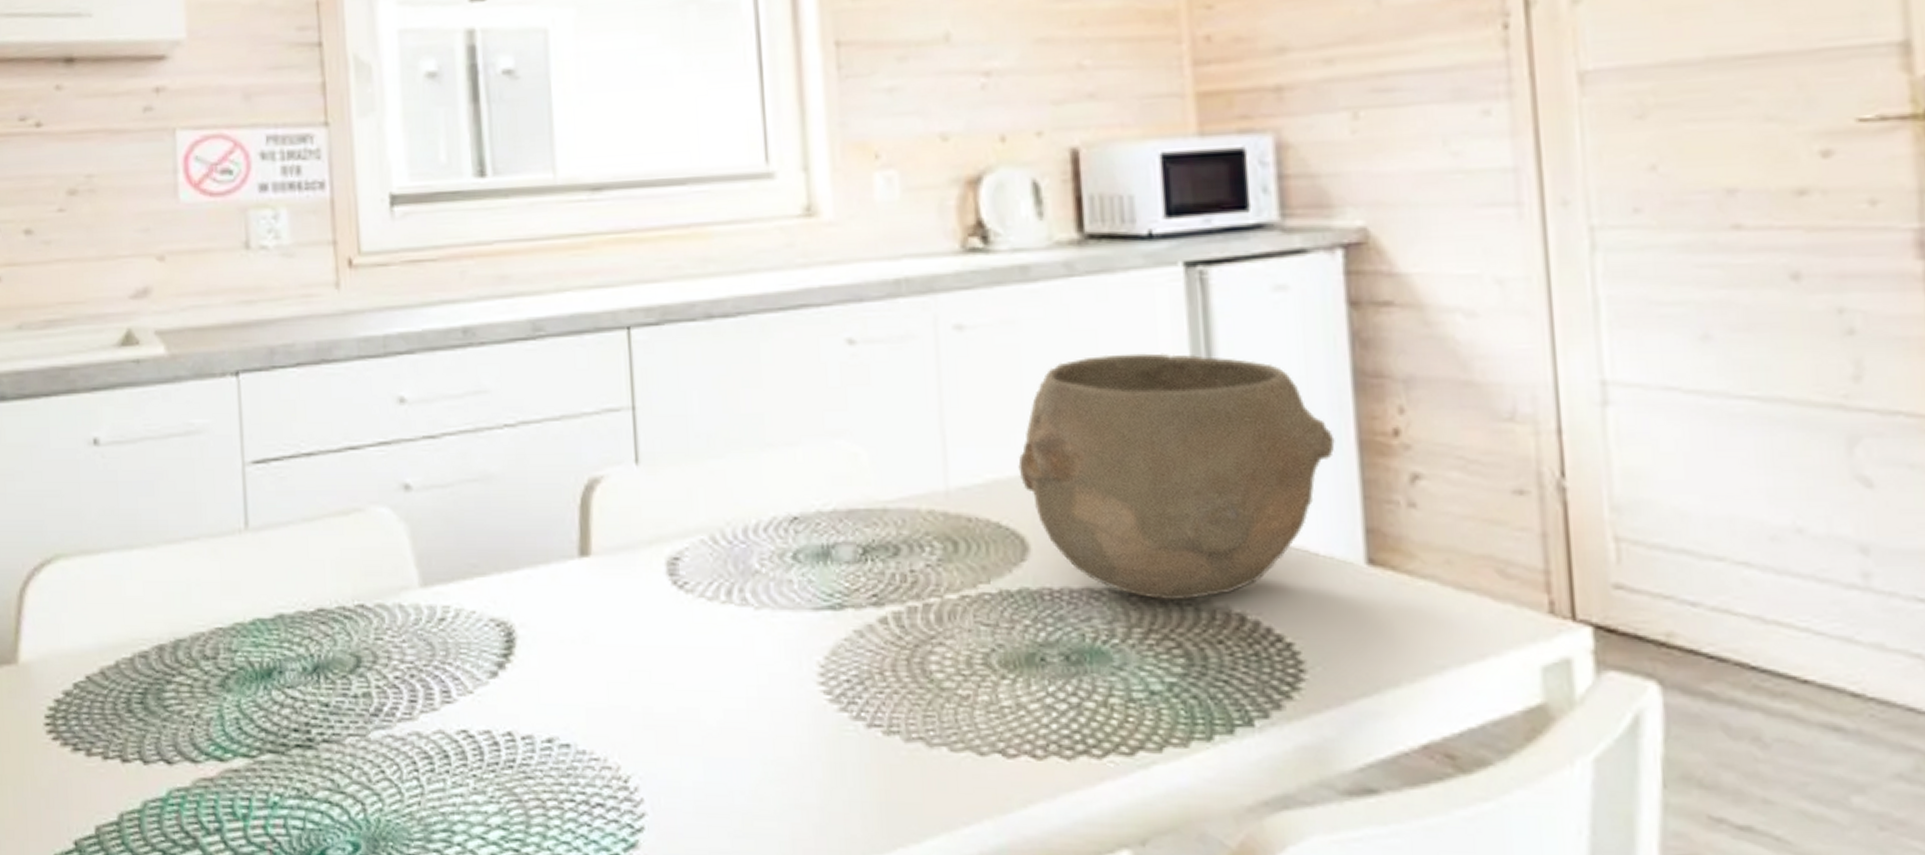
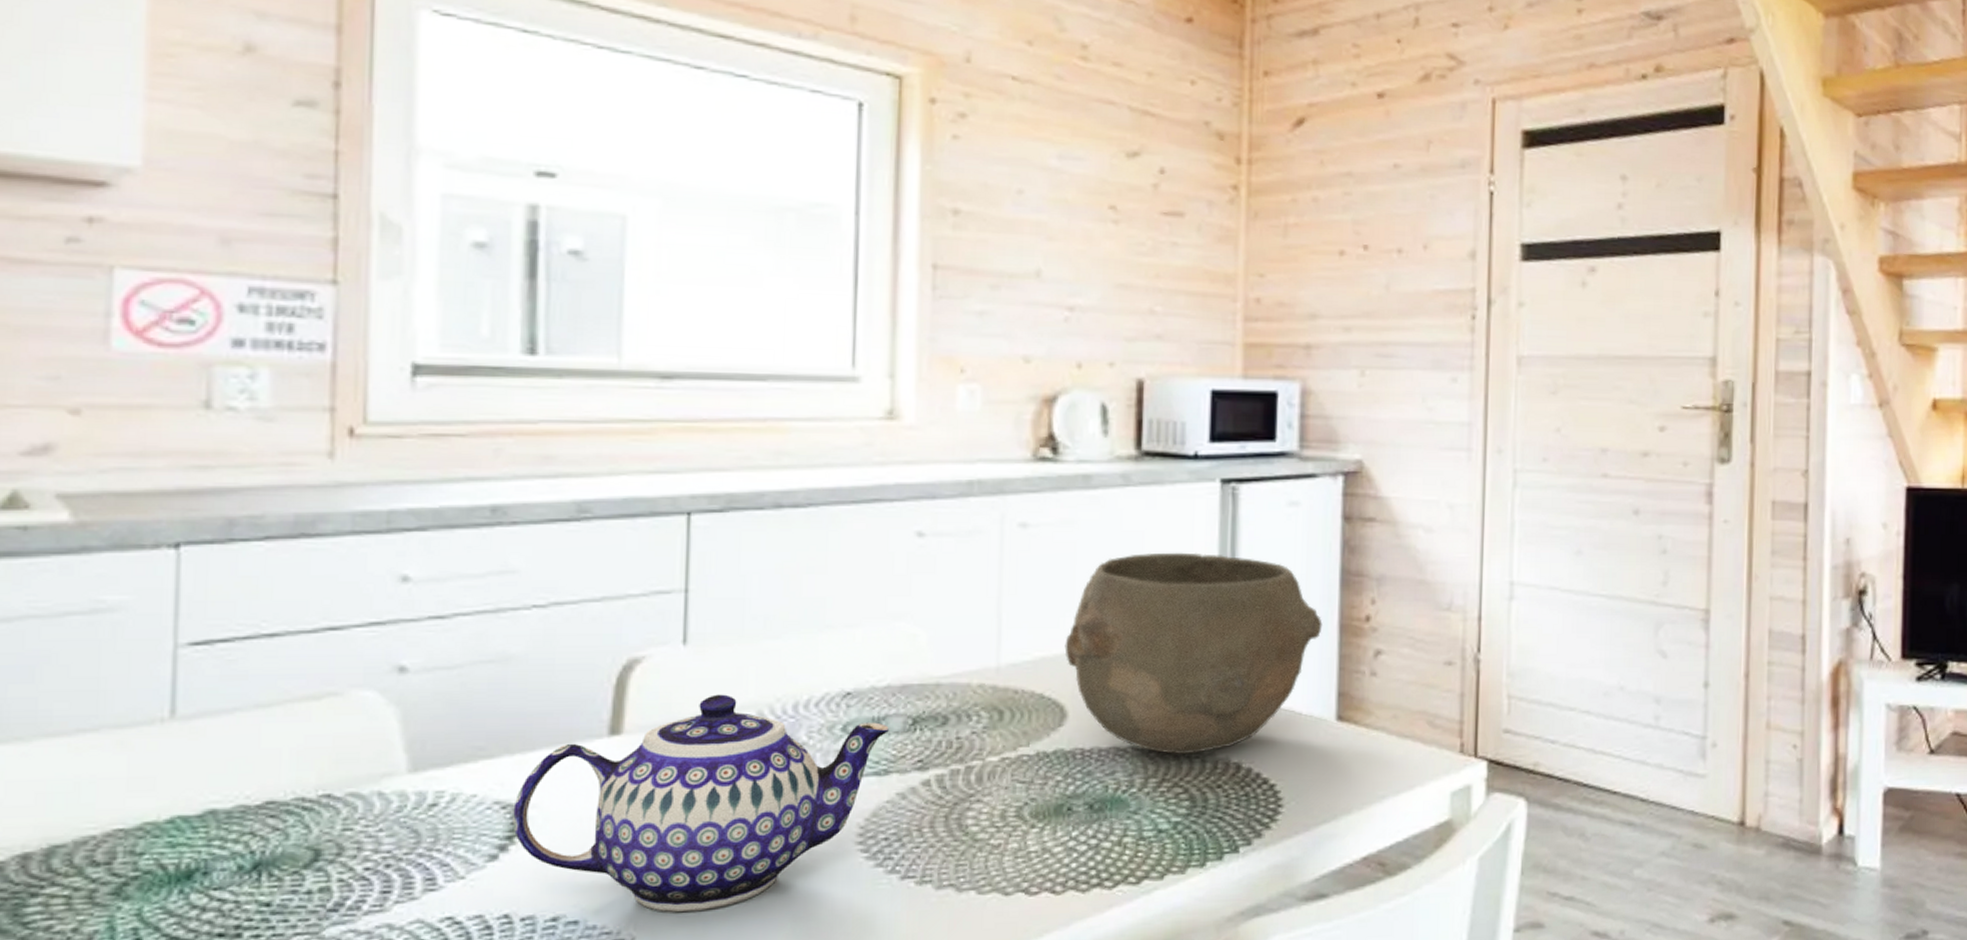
teapot: none [506,517,839,745] -> present [513,694,889,913]

